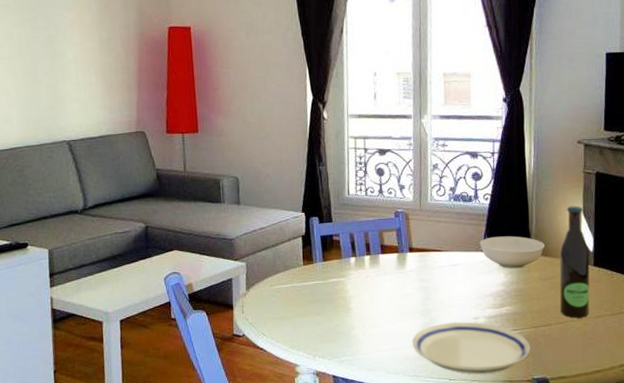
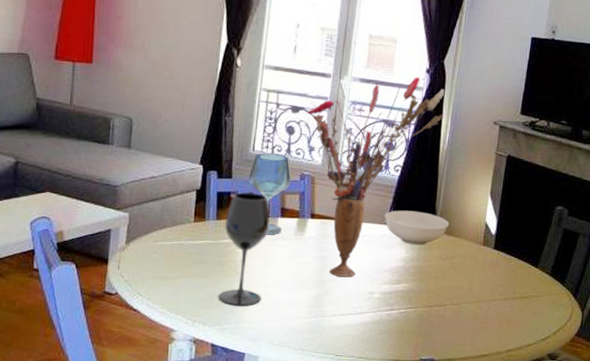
wineglass: none [331,233,373,339] -> present [219,192,270,306]
wine glass: none [347,195,387,271] -> present [249,153,292,235]
bouquet: none [392,107,525,305] -> present [306,77,445,278]
plate: present [412,322,531,374] -> none [302,296,422,351]
bottle: present [559,205,590,318] -> none [455,186,492,300]

